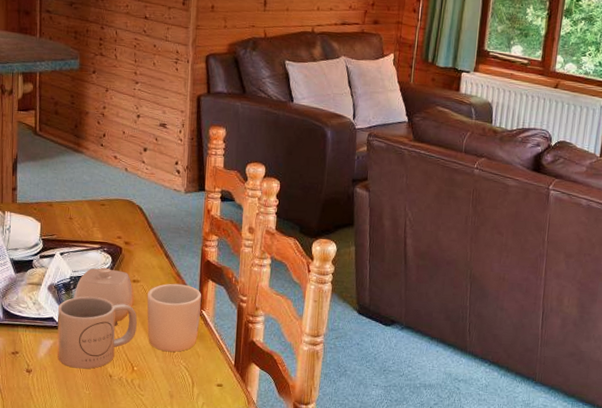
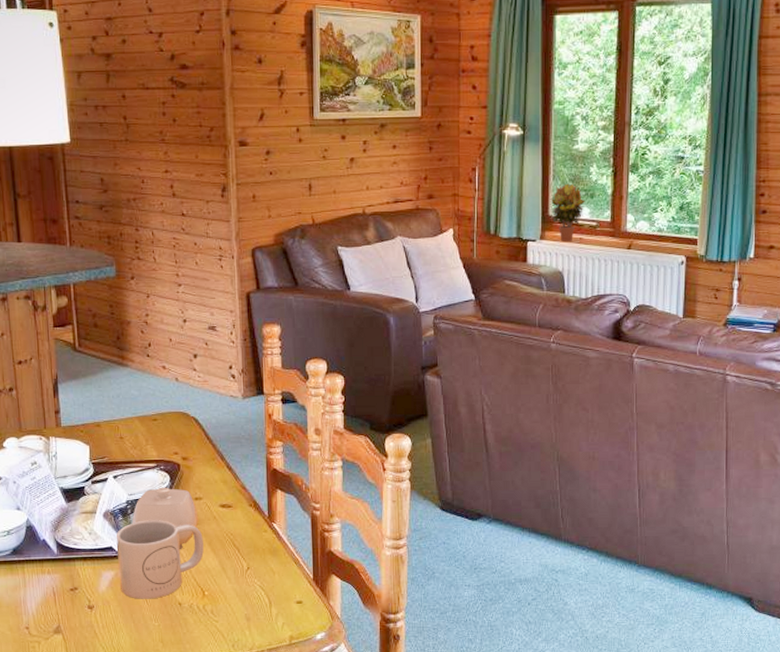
mug: present [147,283,201,352] -> none [211,497,272,572]
potted plant: none [486,21,520,77] -> present [551,183,586,243]

